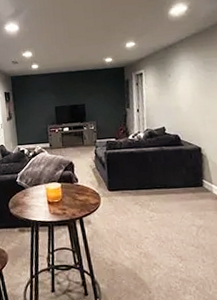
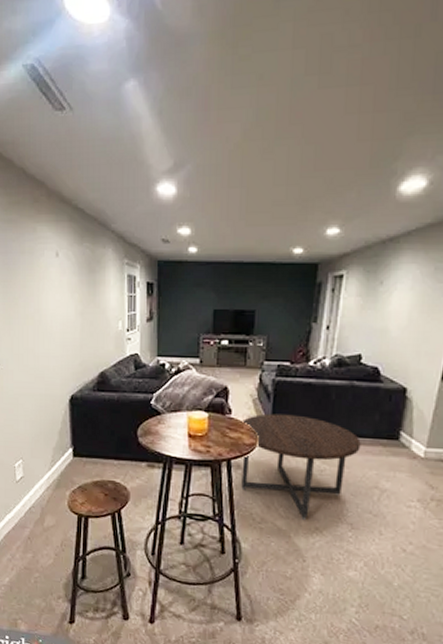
coffee table: none [86,177,177,259] -> present [241,413,361,521]

